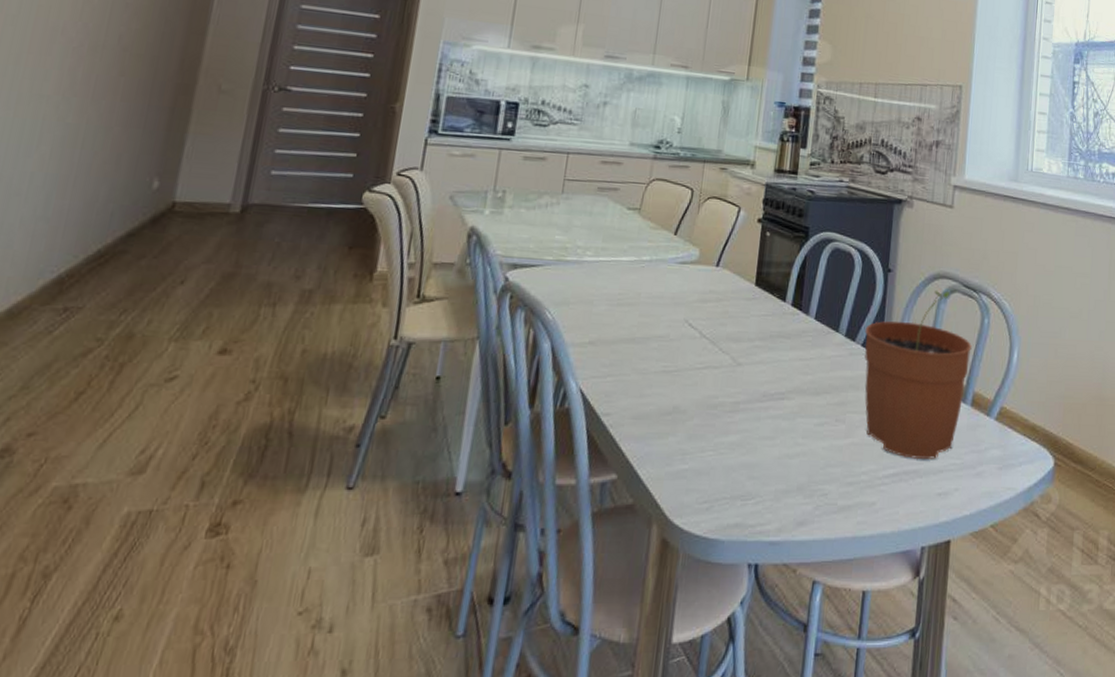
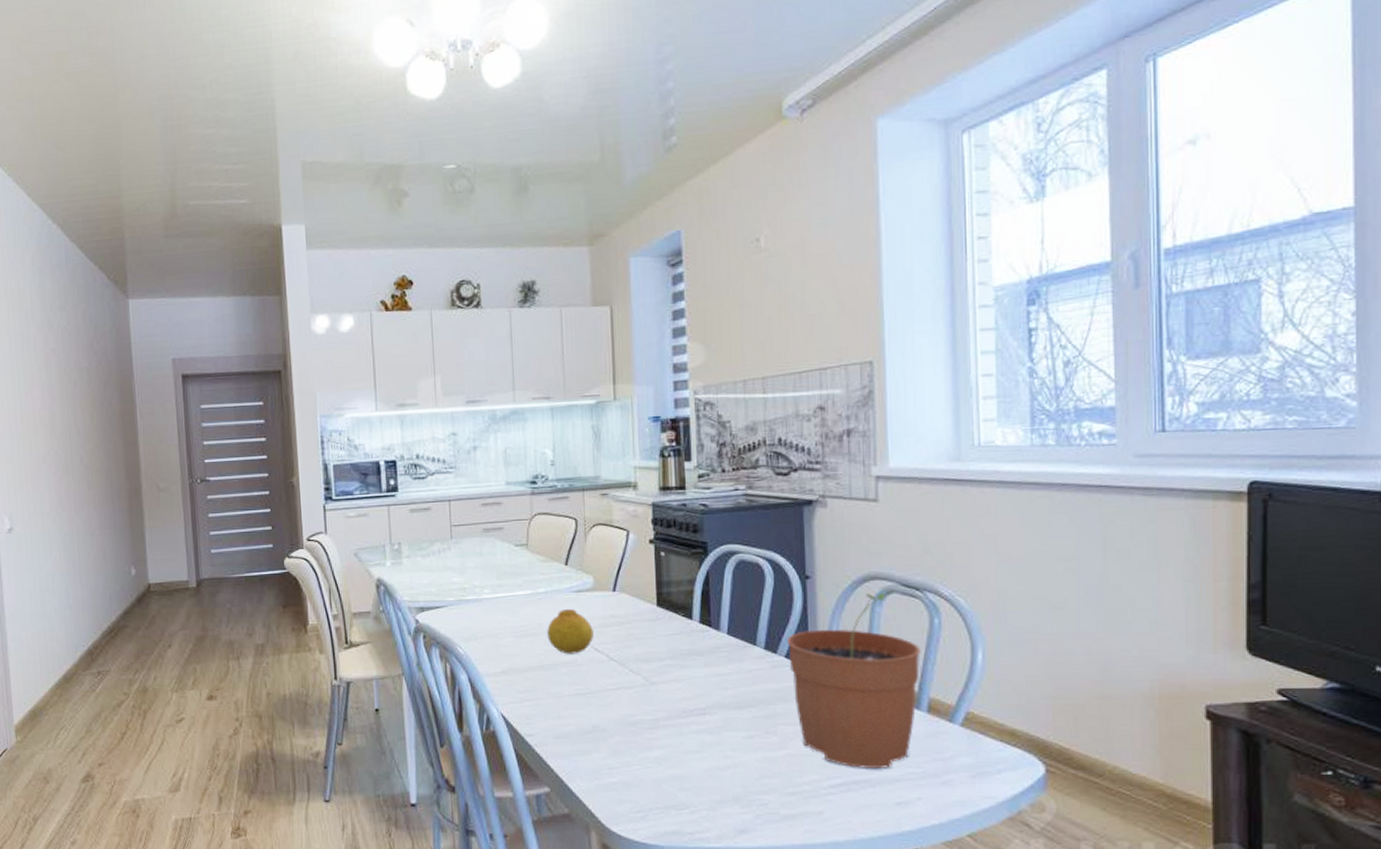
fruit: none [643,280,691,328] -> present [547,609,594,654]

